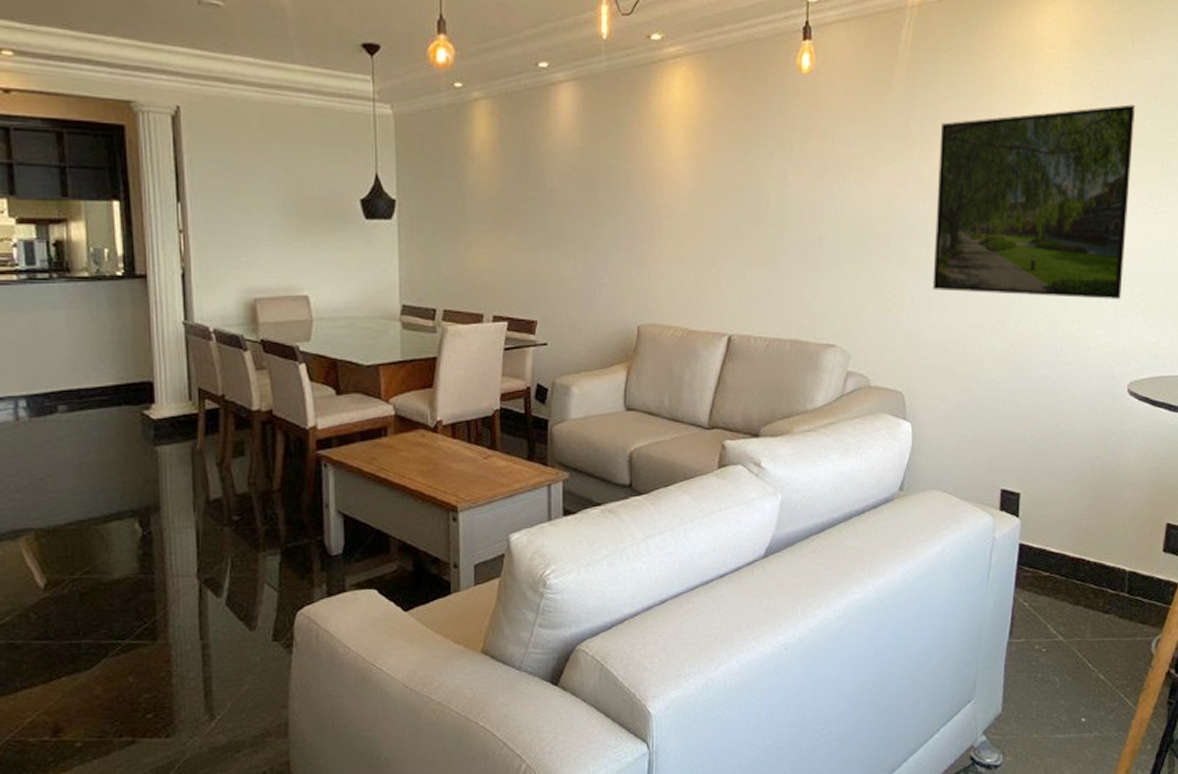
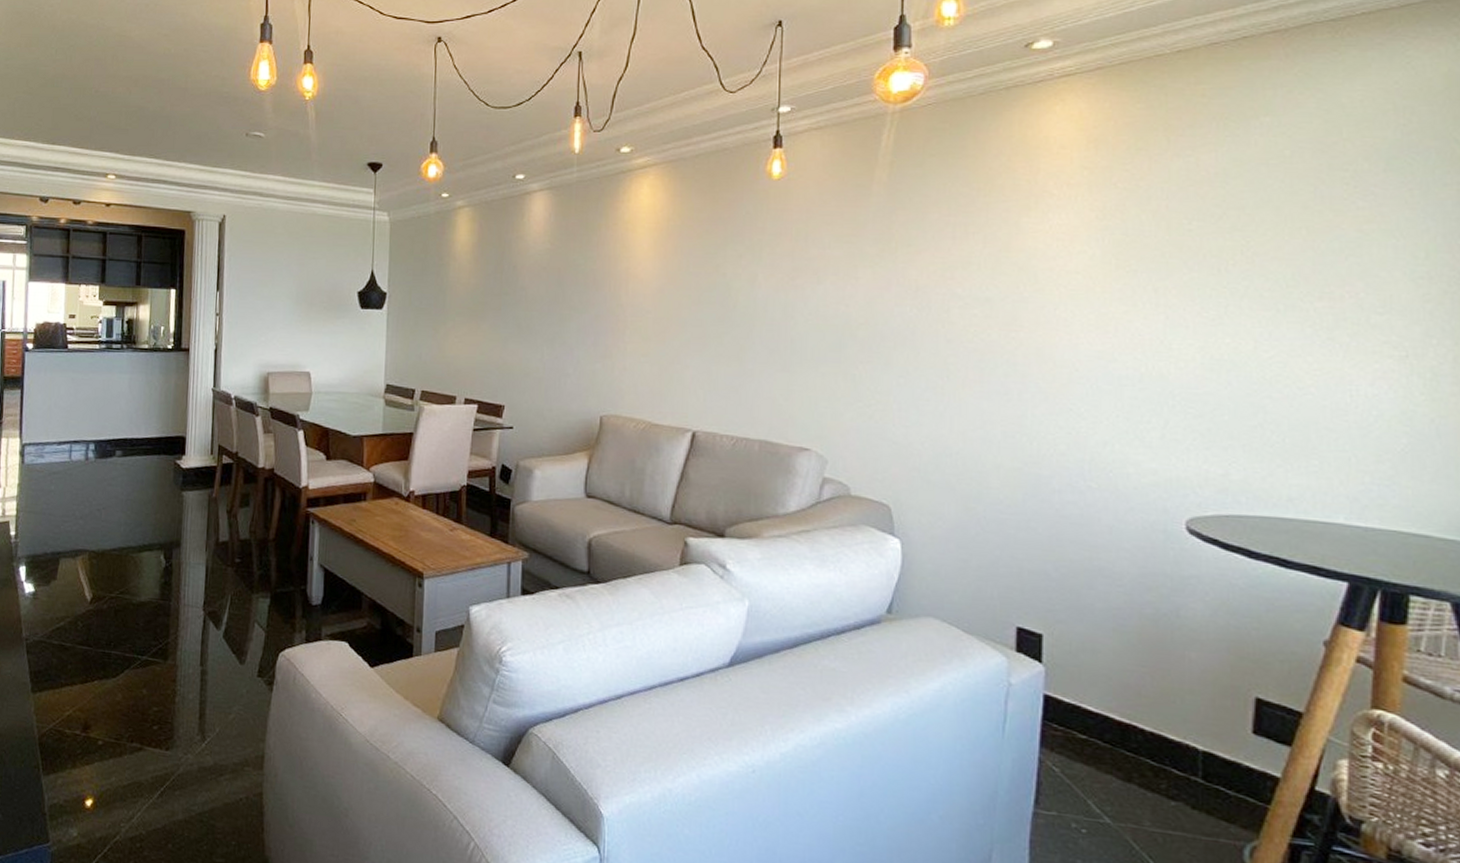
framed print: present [932,104,1135,299] -> none [923,205,1176,421]

